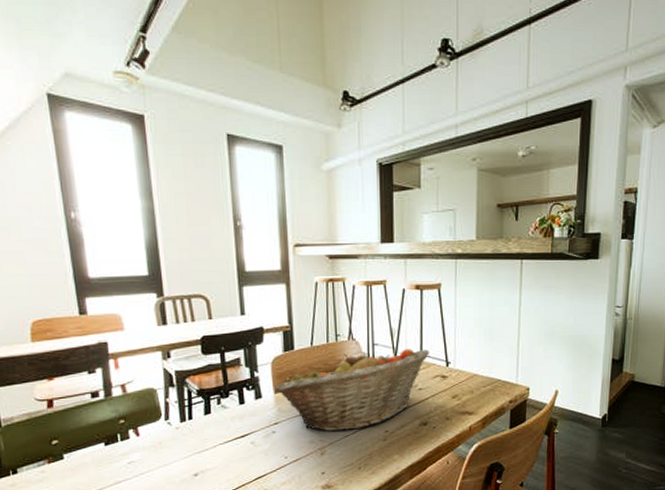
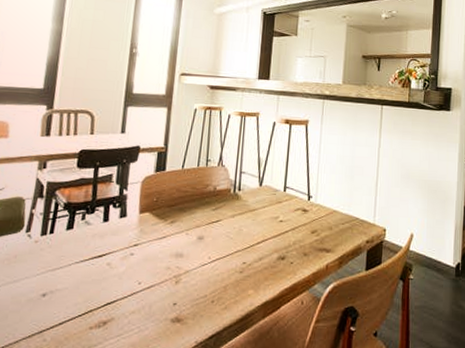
fruit basket: present [274,349,430,432] -> none [140,179,294,259]

